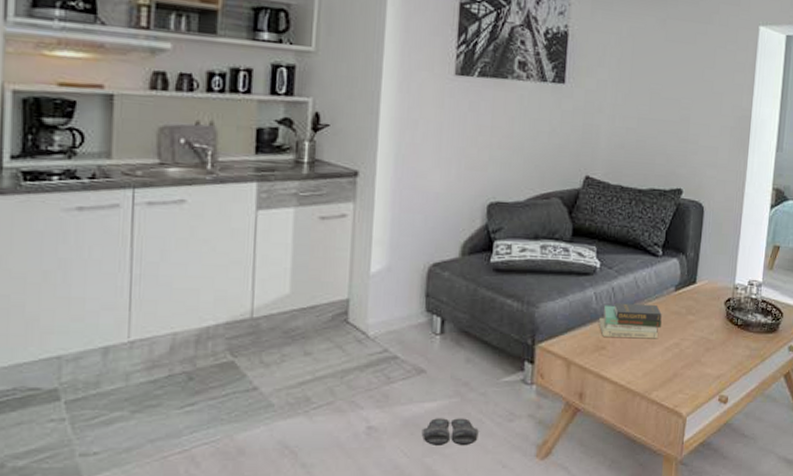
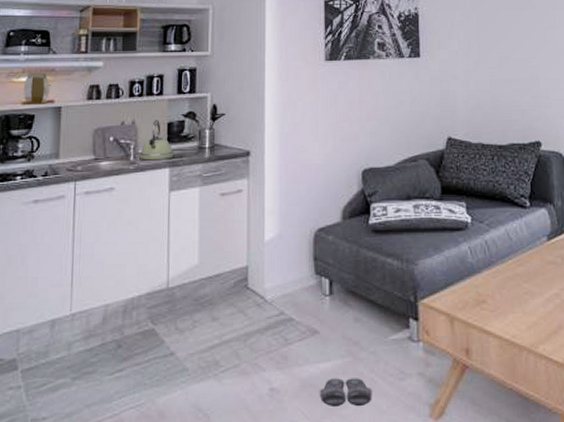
jar: none [60,45,97,89] -> present [24,72,49,104]
kettle: none [219,123,263,173] -> present [139,120,174,161]
books: present [598,303,662,339] -> none [476,255,539,291]

